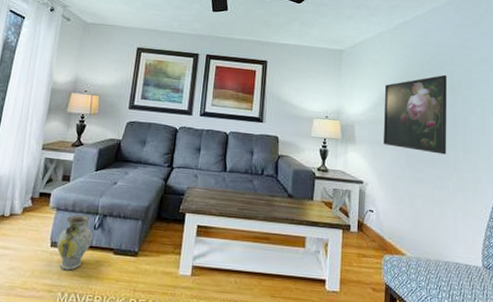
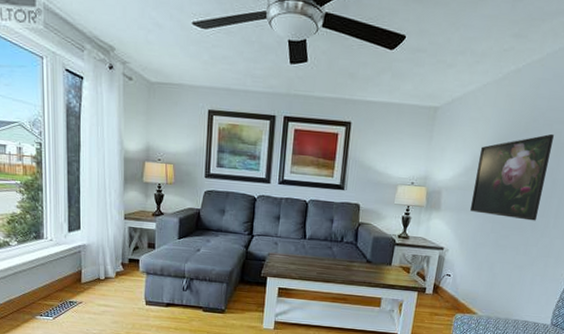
ceramic jug: present [56,214,93,271] -> none [151,277,183,324]

